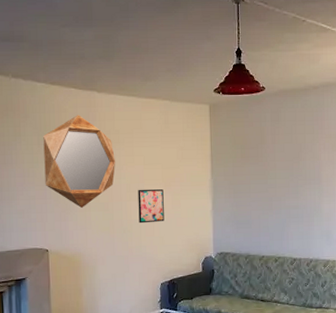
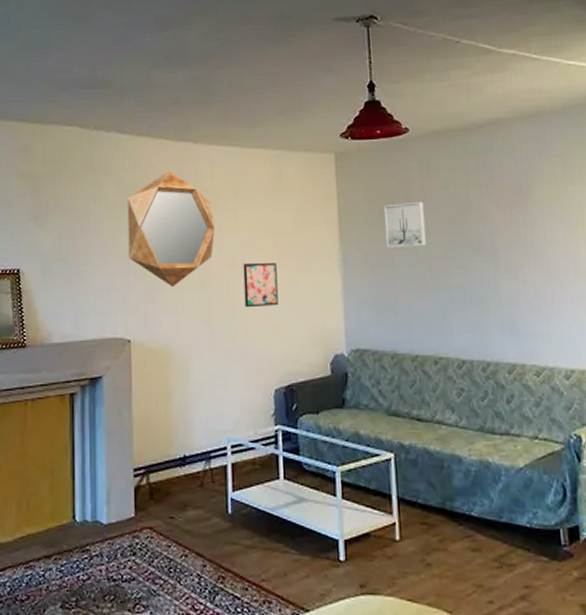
wall art: none [244,144,274,178] -> present [383,202,427,248]

